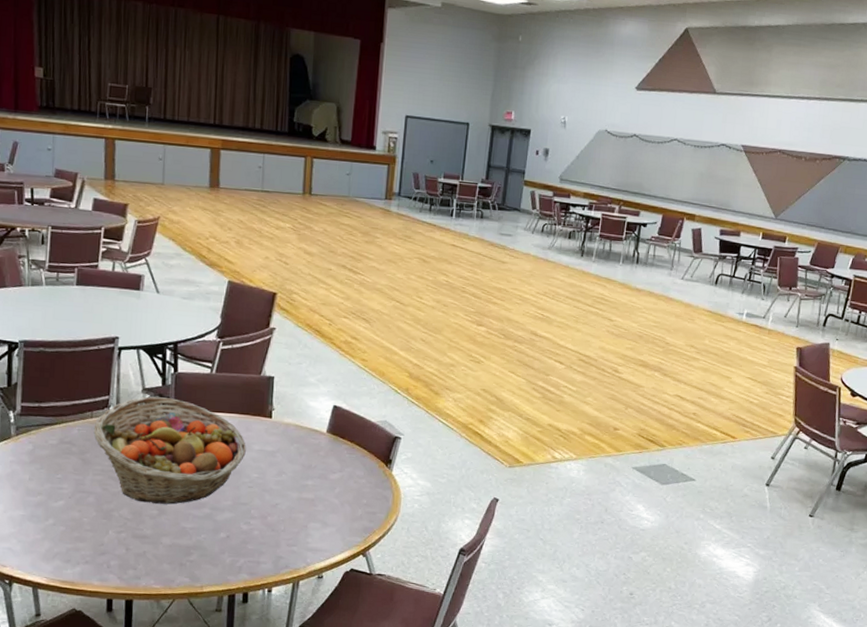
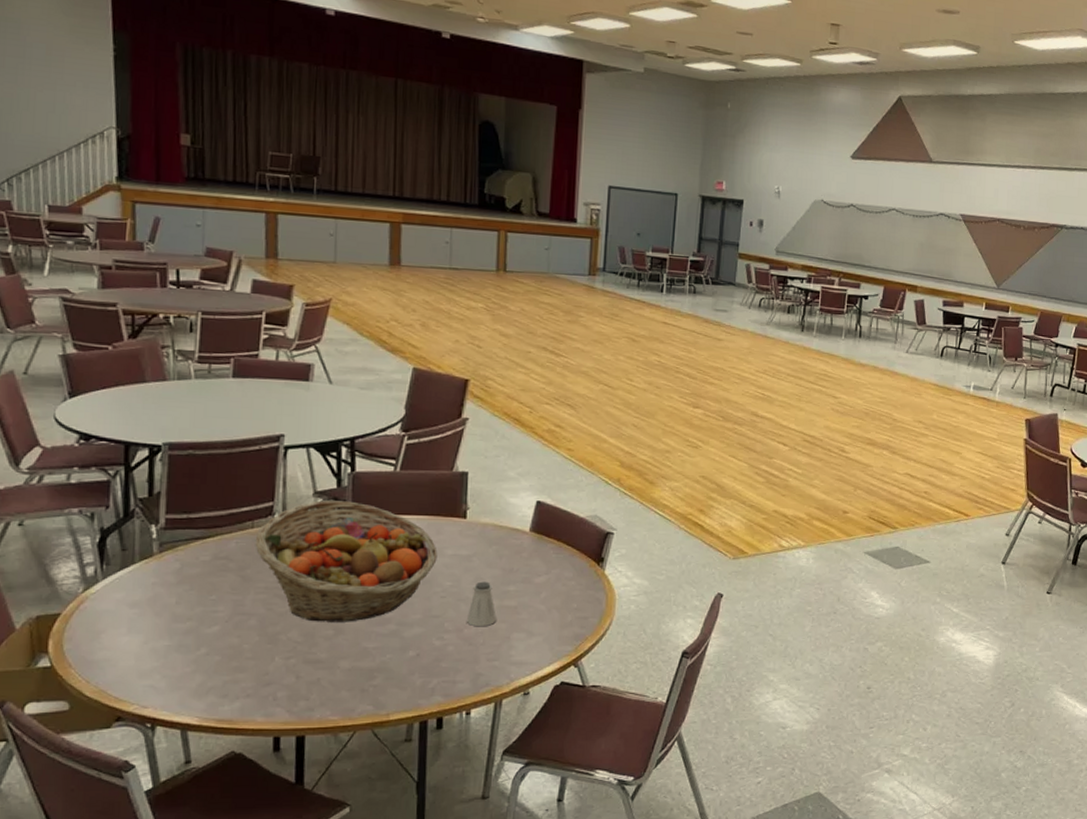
saltshaker: none [270,475,296,516] -> present [467,581,496,627]

